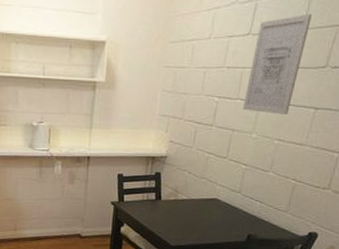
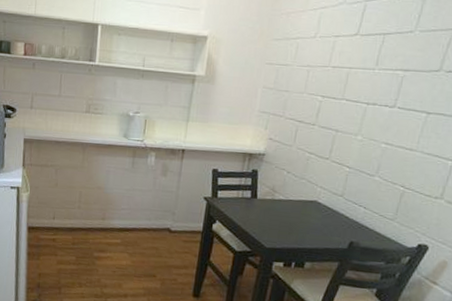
wall art: present [242,13,313,115] -> none [347,16,426,118]

